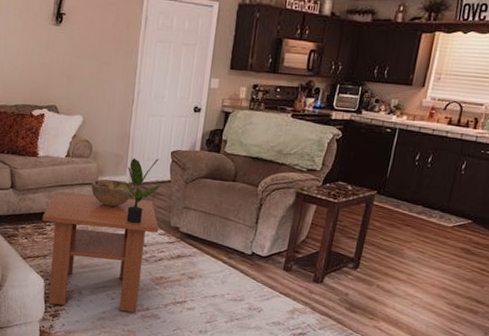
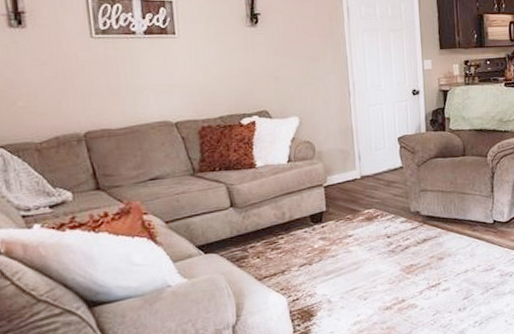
coffee table: present [42,191,159,313] -> none [272,190,400,322]
decorative bowl: present [91,179,135,207] -> none [321,175,367,205]
potted plant: present [123,157,161,224] -> none [355,147,394,218]

